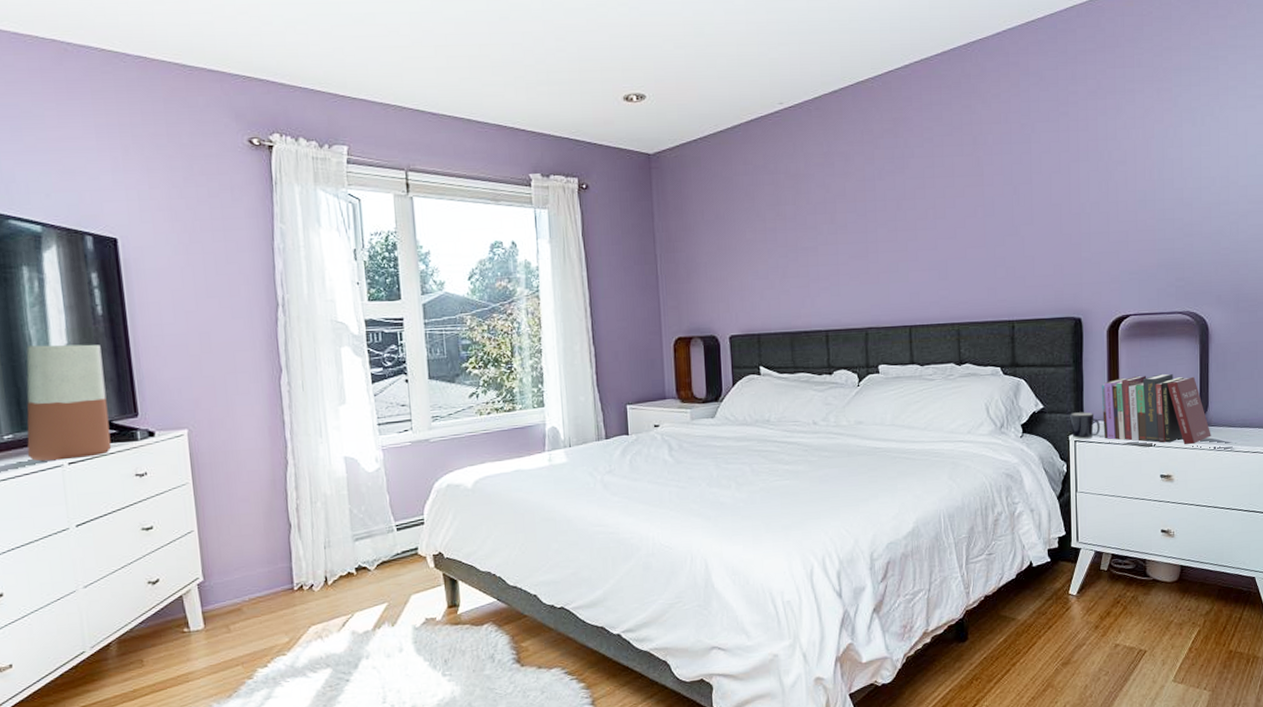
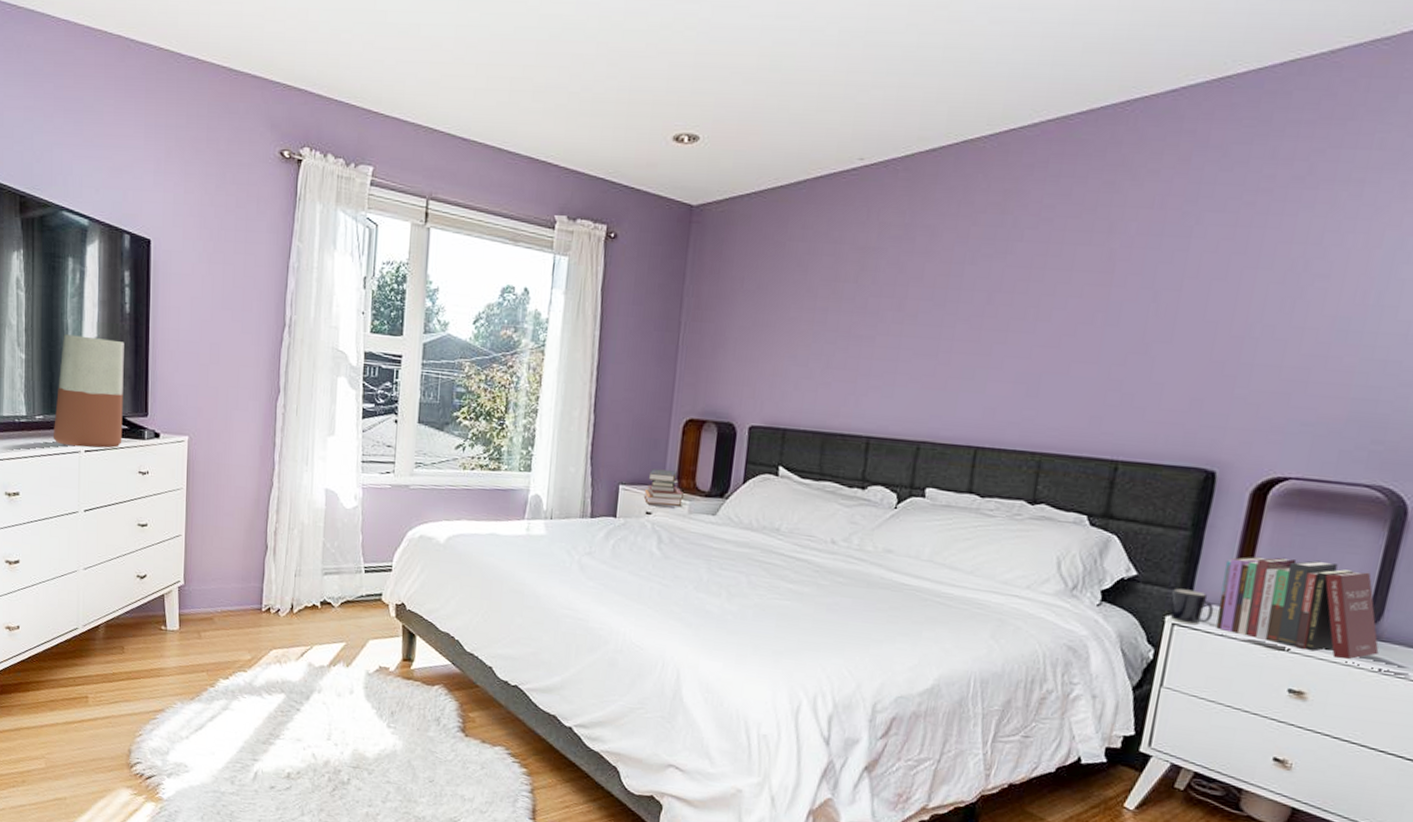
books: none [649,385,685,418] -> present [643,469,685,506]

